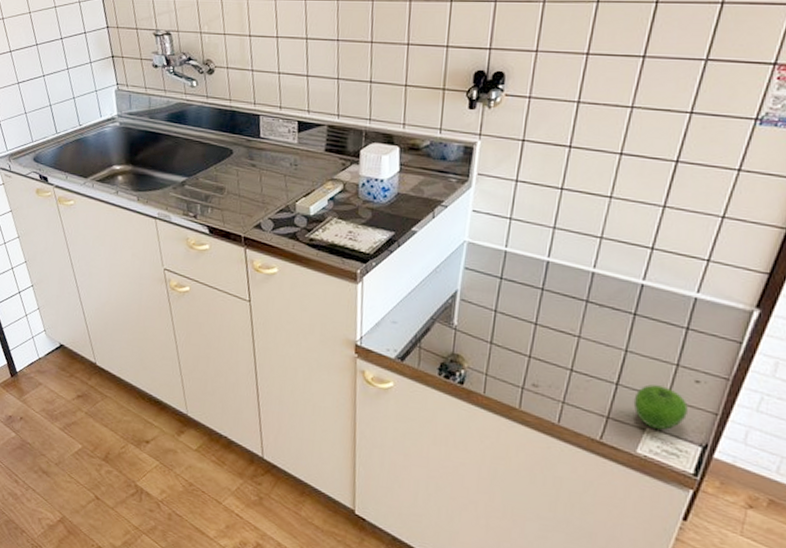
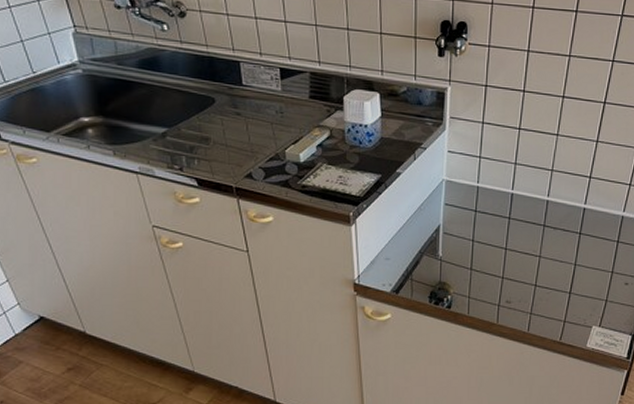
apple: present [633,384,688,430] -> none [582,290,621,326]

